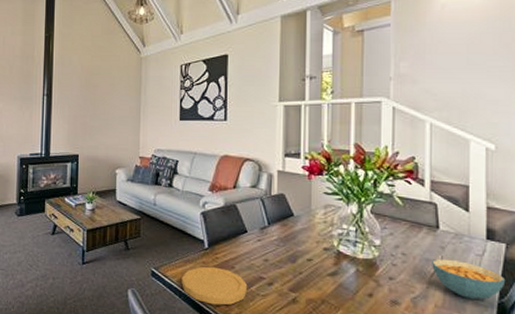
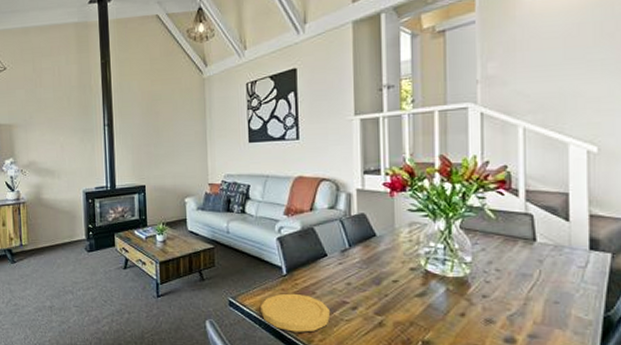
cereal bowl: present [432,258,506,300] -> none [529,273,612,314]

